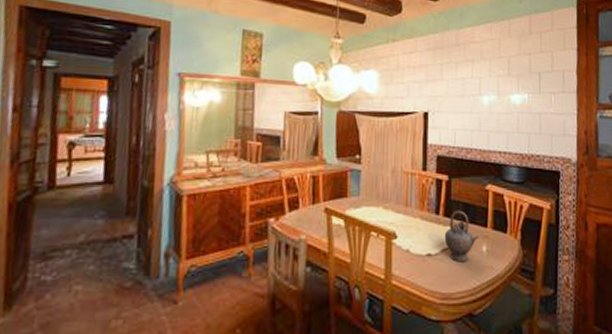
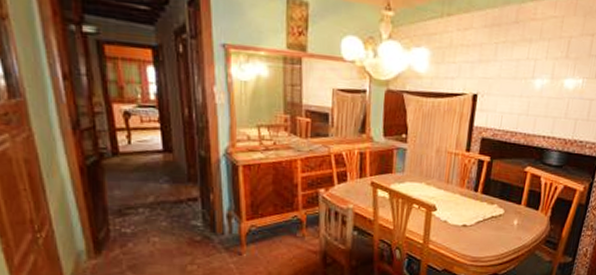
teapot: present [444,210,479,262] -> none [479,188,512,233]

